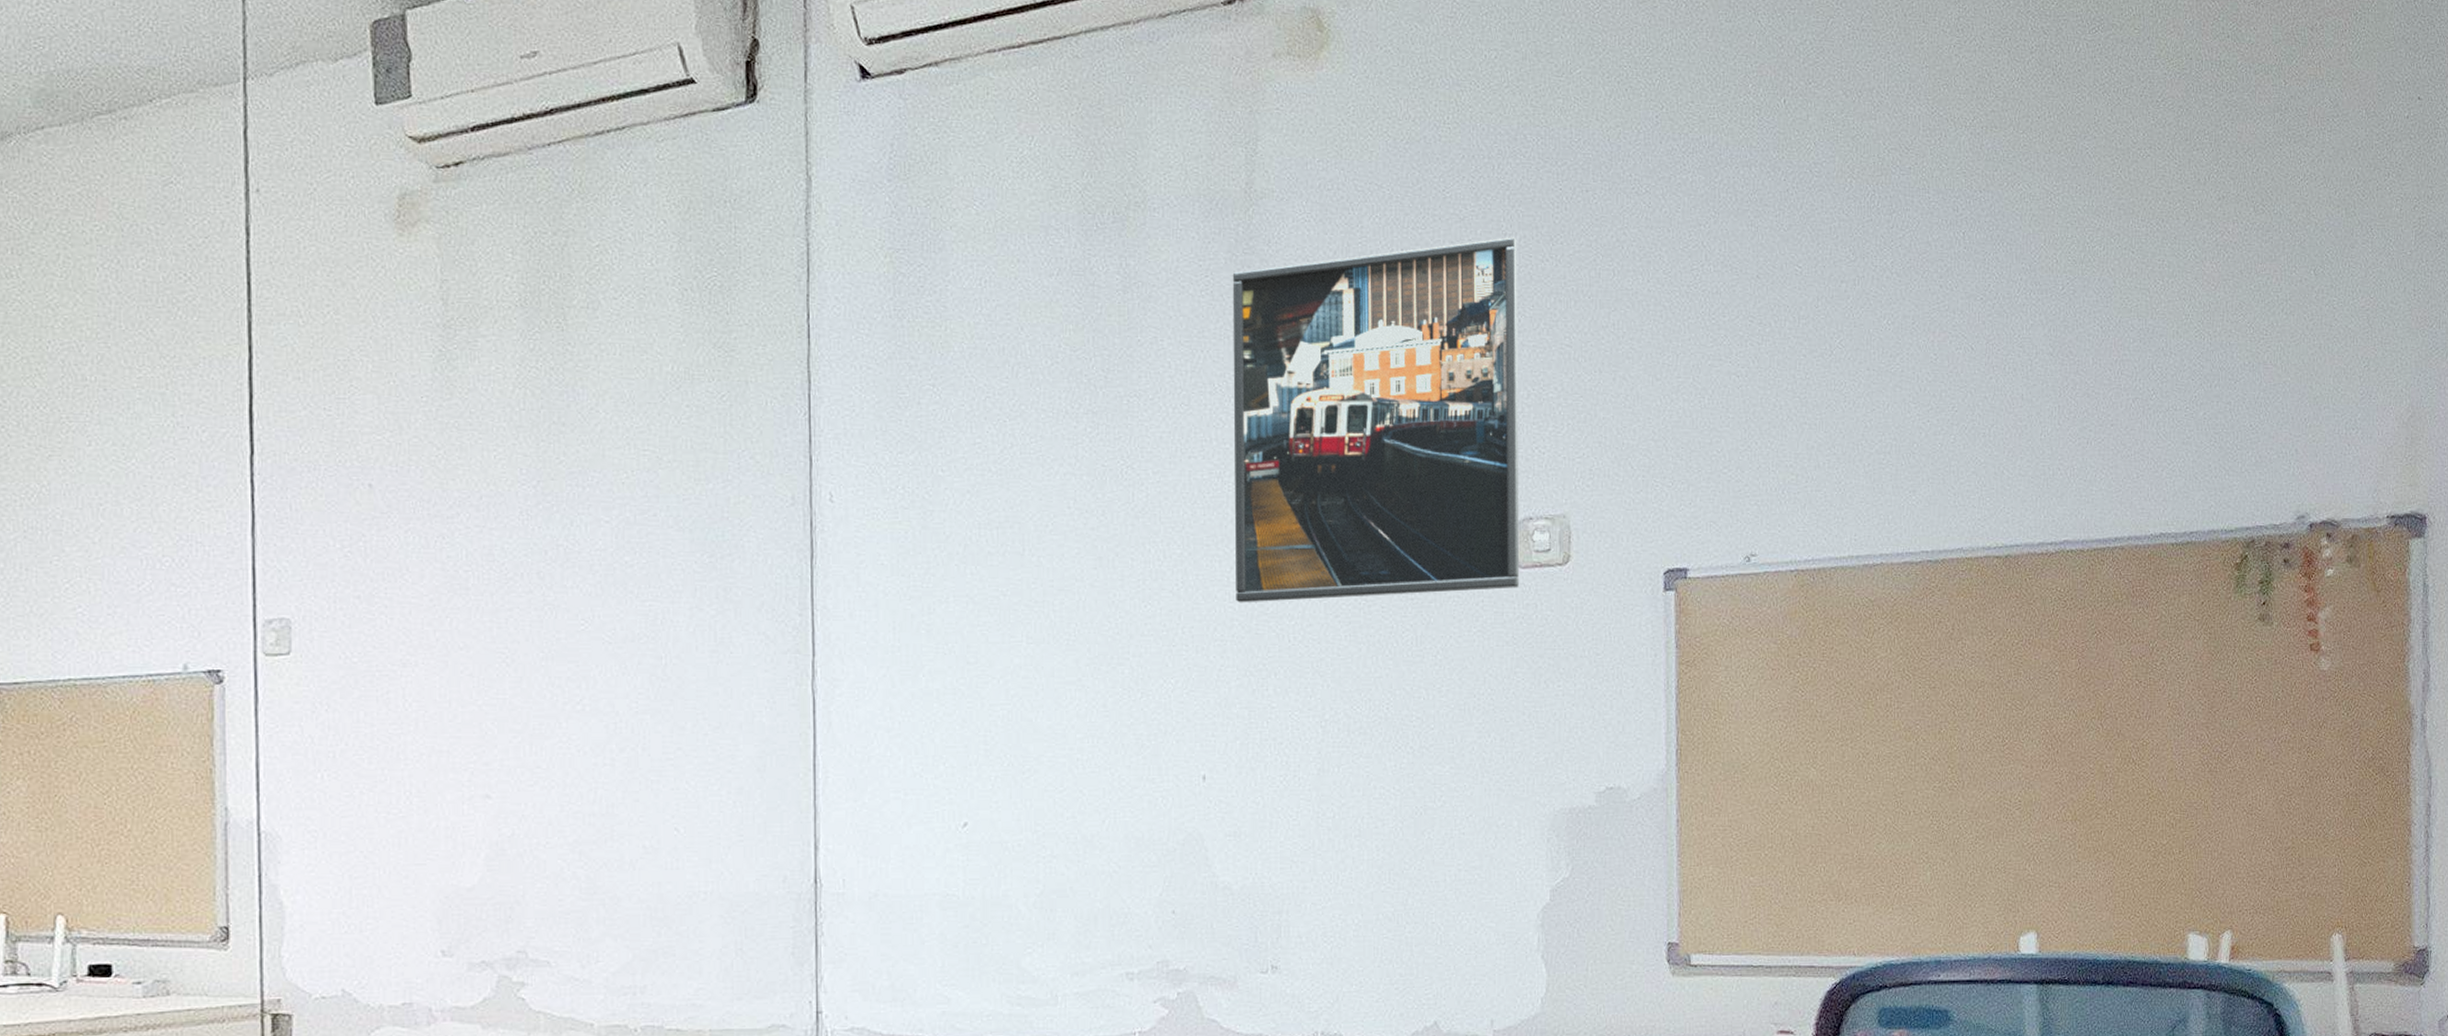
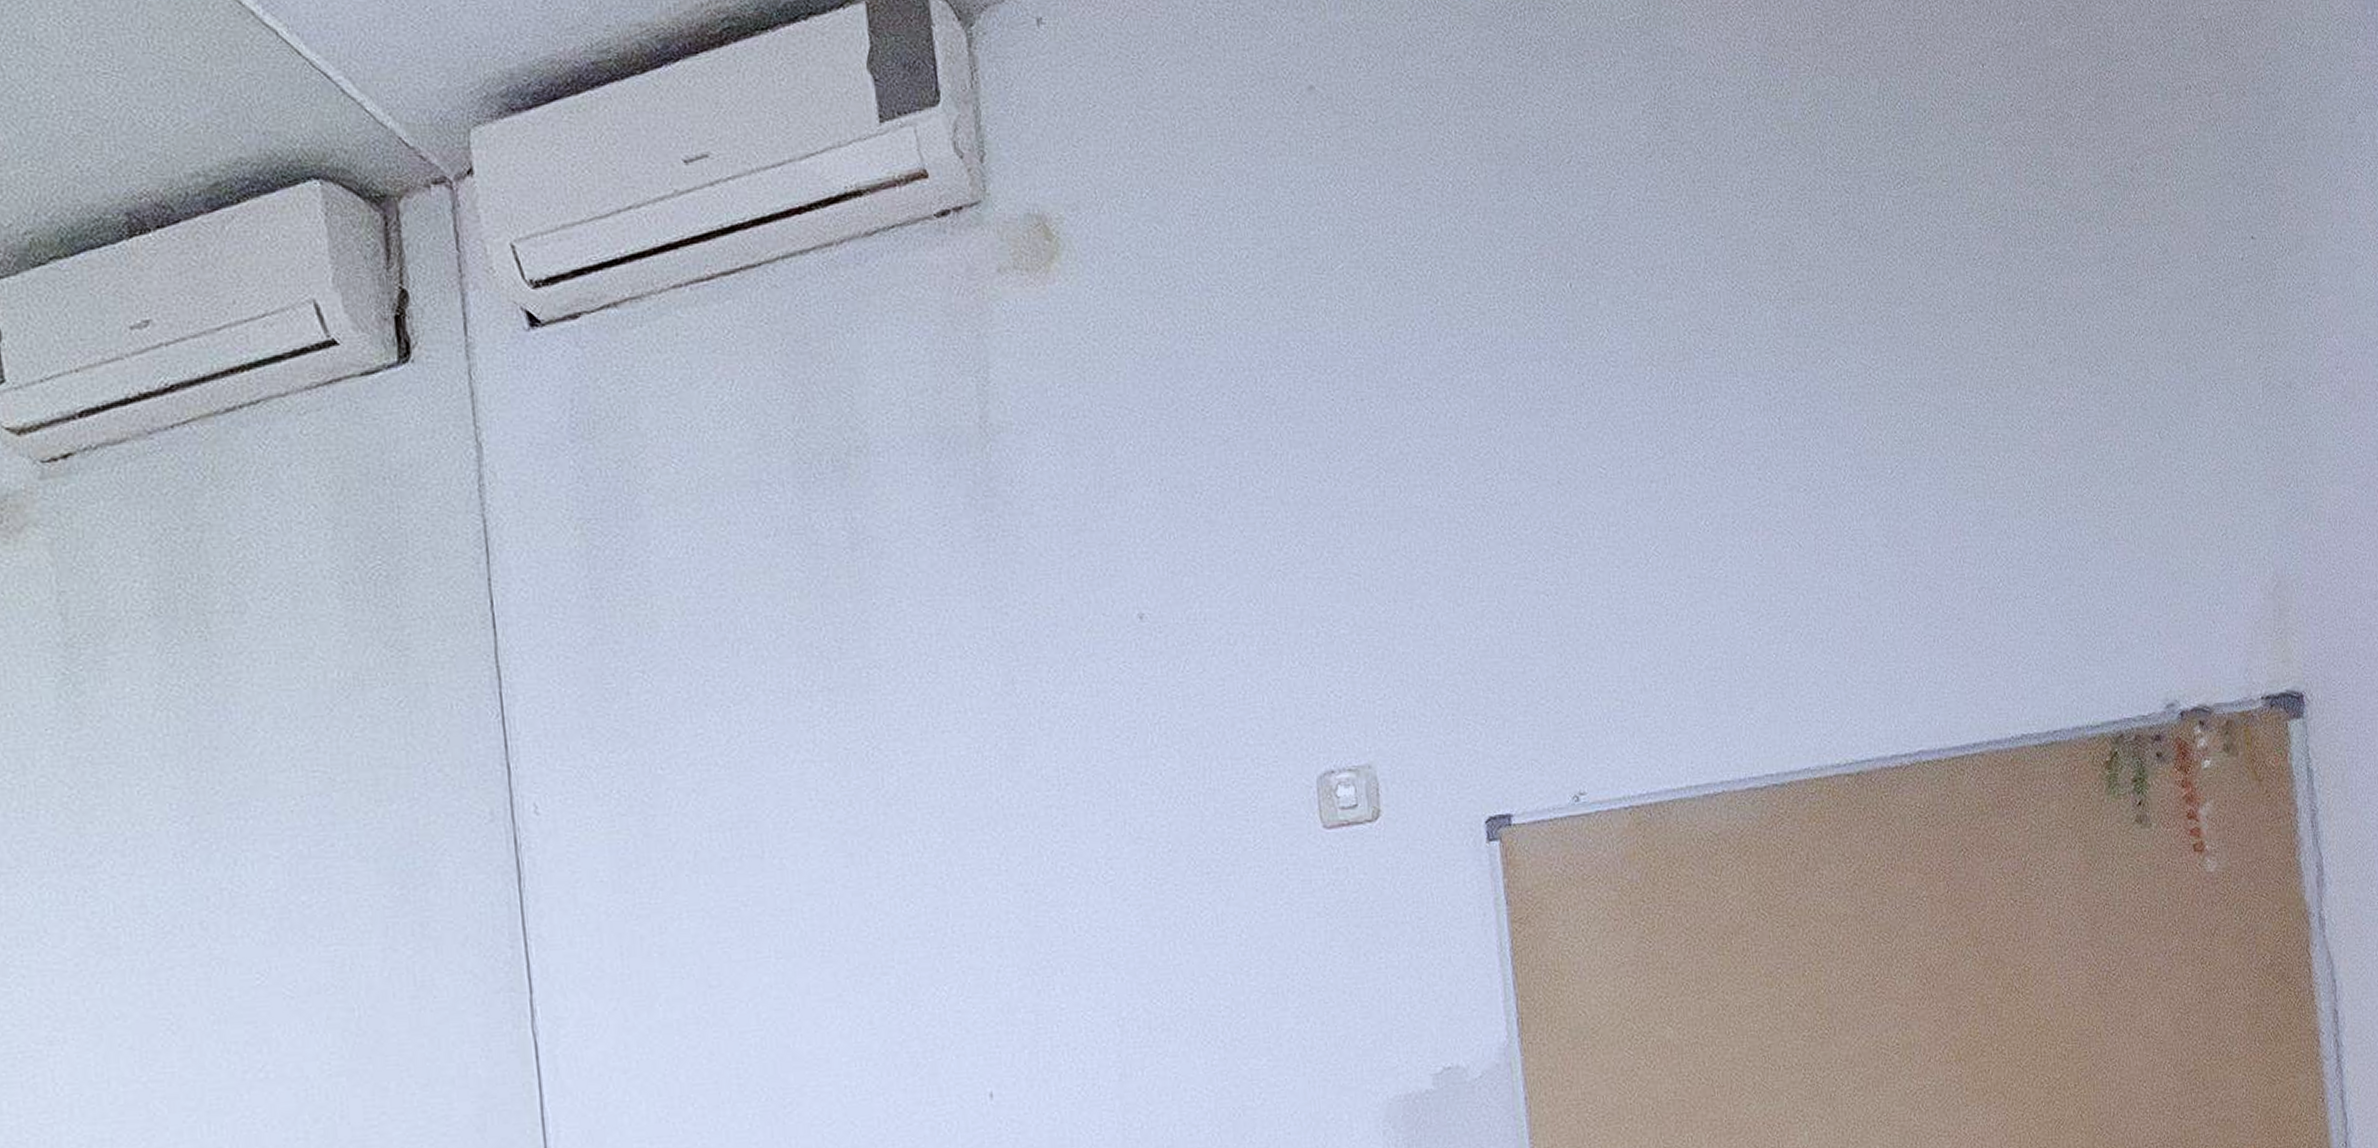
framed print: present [1232,236,1520,603] -> none [973,456,1327,893]

